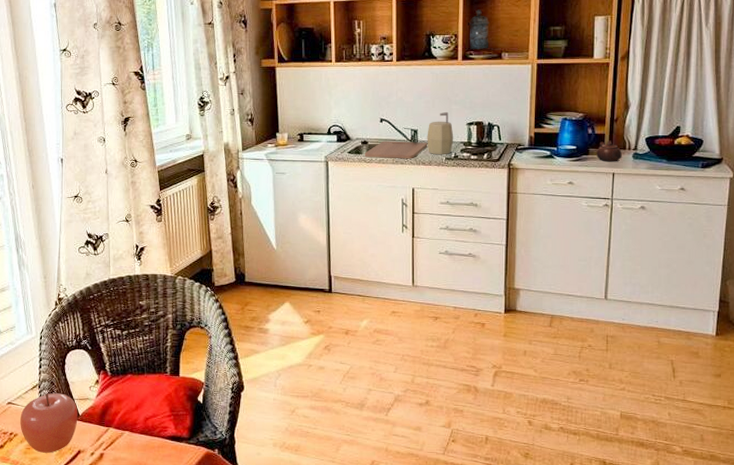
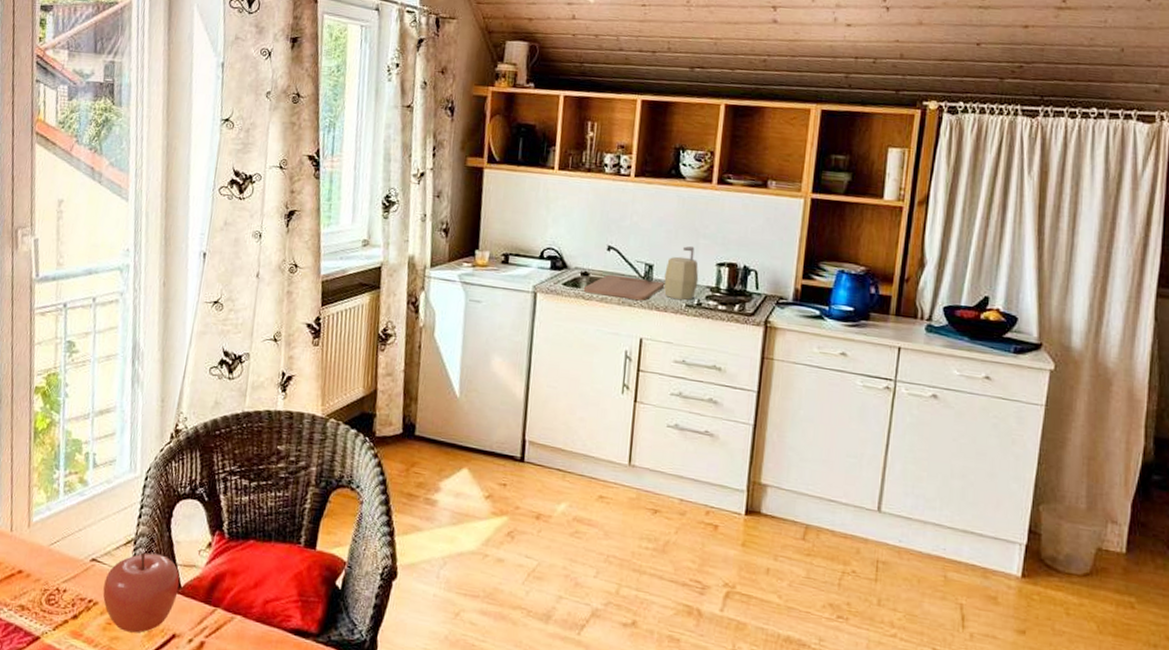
canister: present [469,9,490,49] -> none [728,124,756,174]
teapot: present [596,140,622,162] -> none [879,305,912,333]

